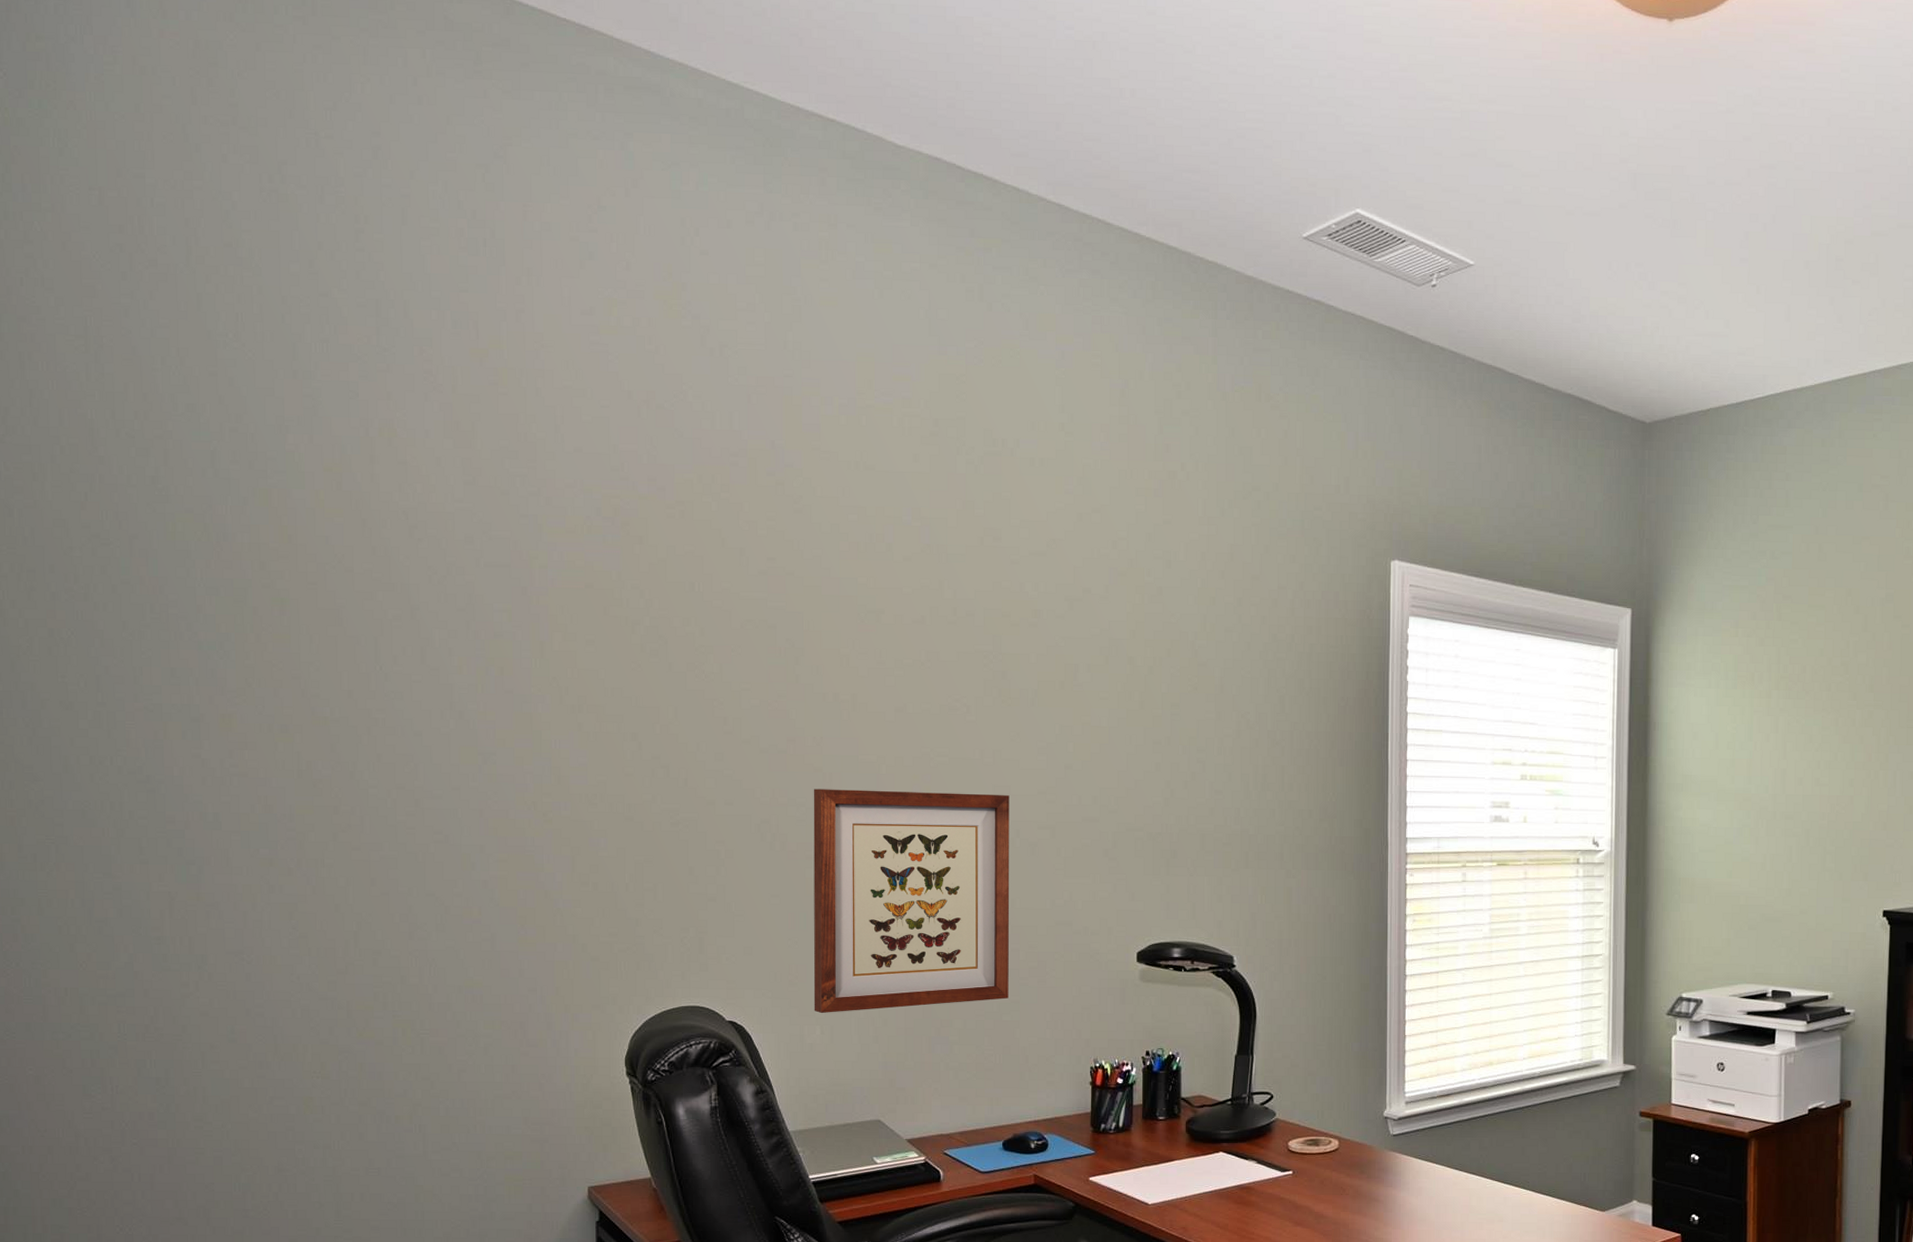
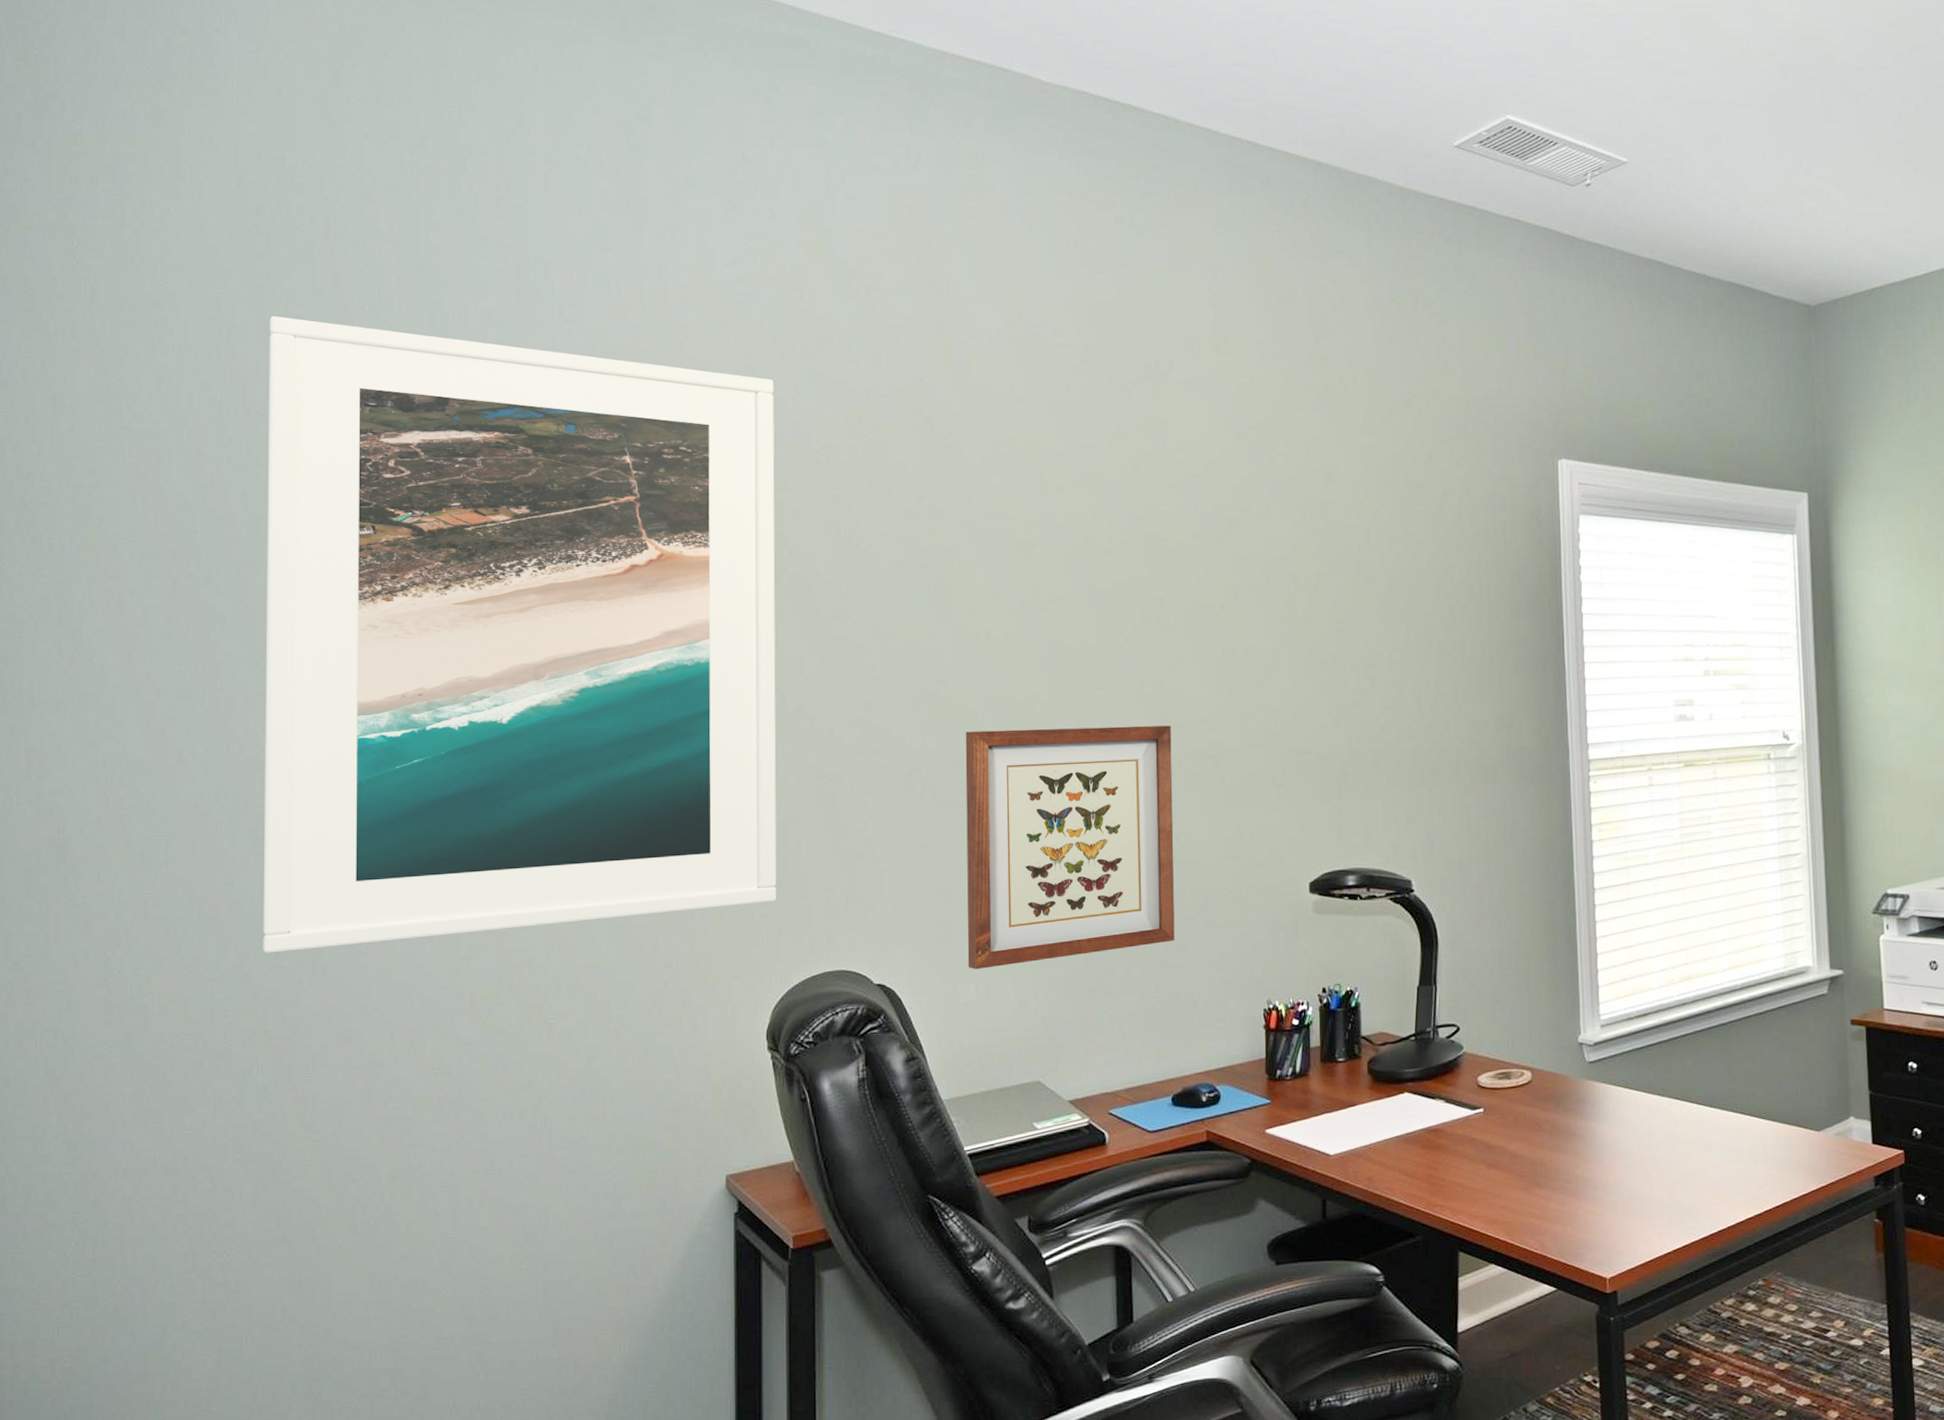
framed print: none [135,337,635,956] -> present [263,315,777,953]

